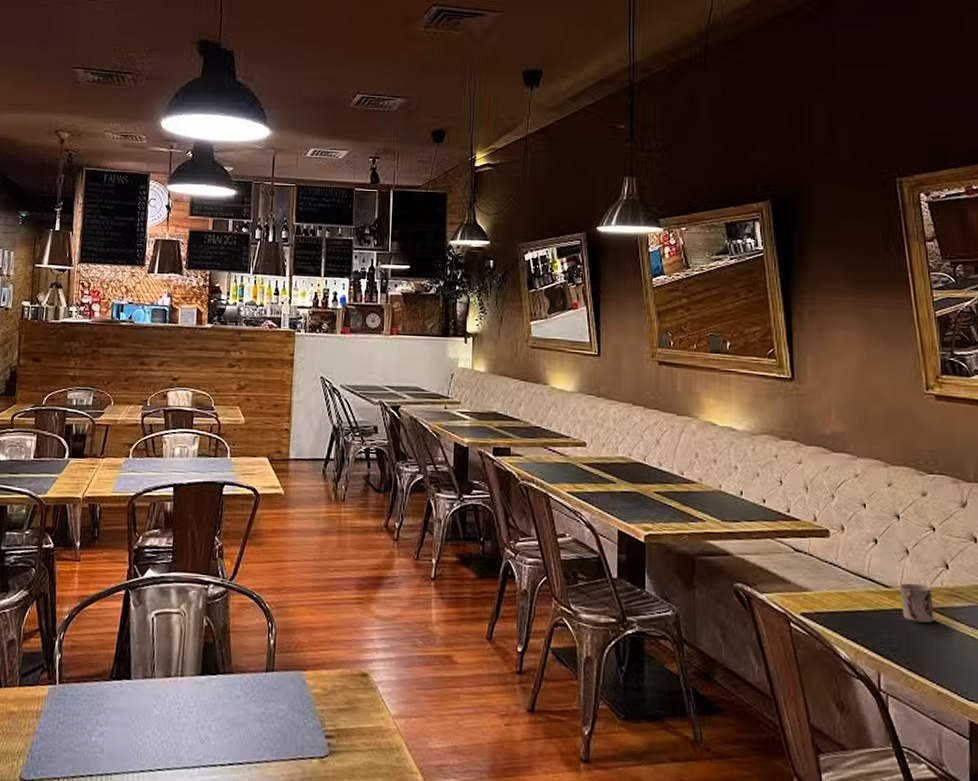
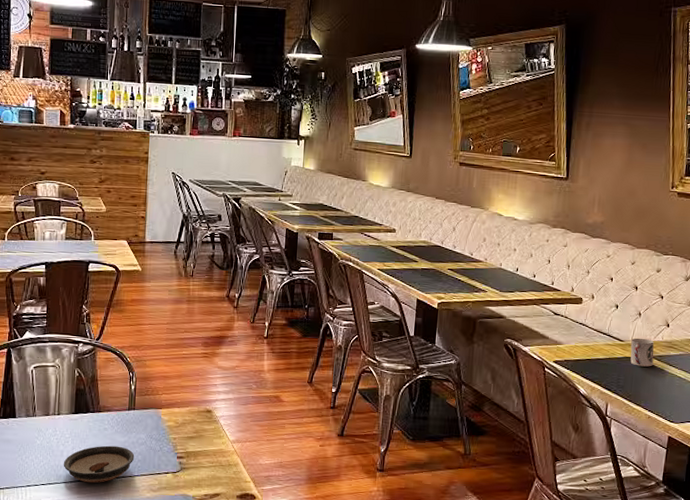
saucer: none [185,718,273,770] -> present [63,445,135,483]

